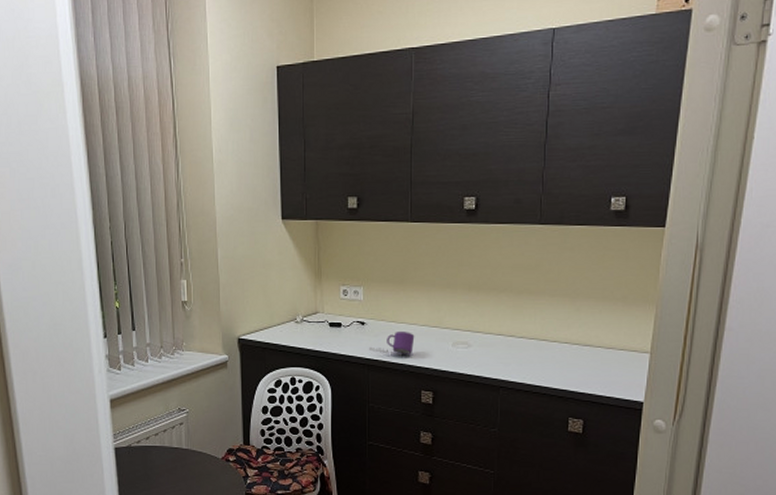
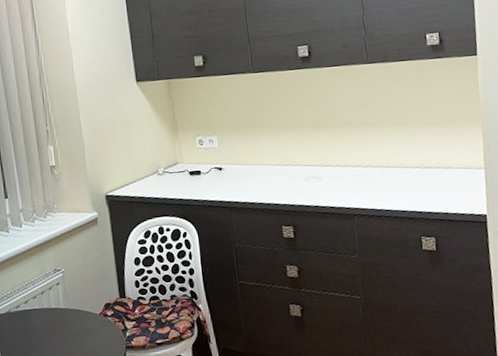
mug: present [369,332,415,356] -> none [229,172,270,196]

